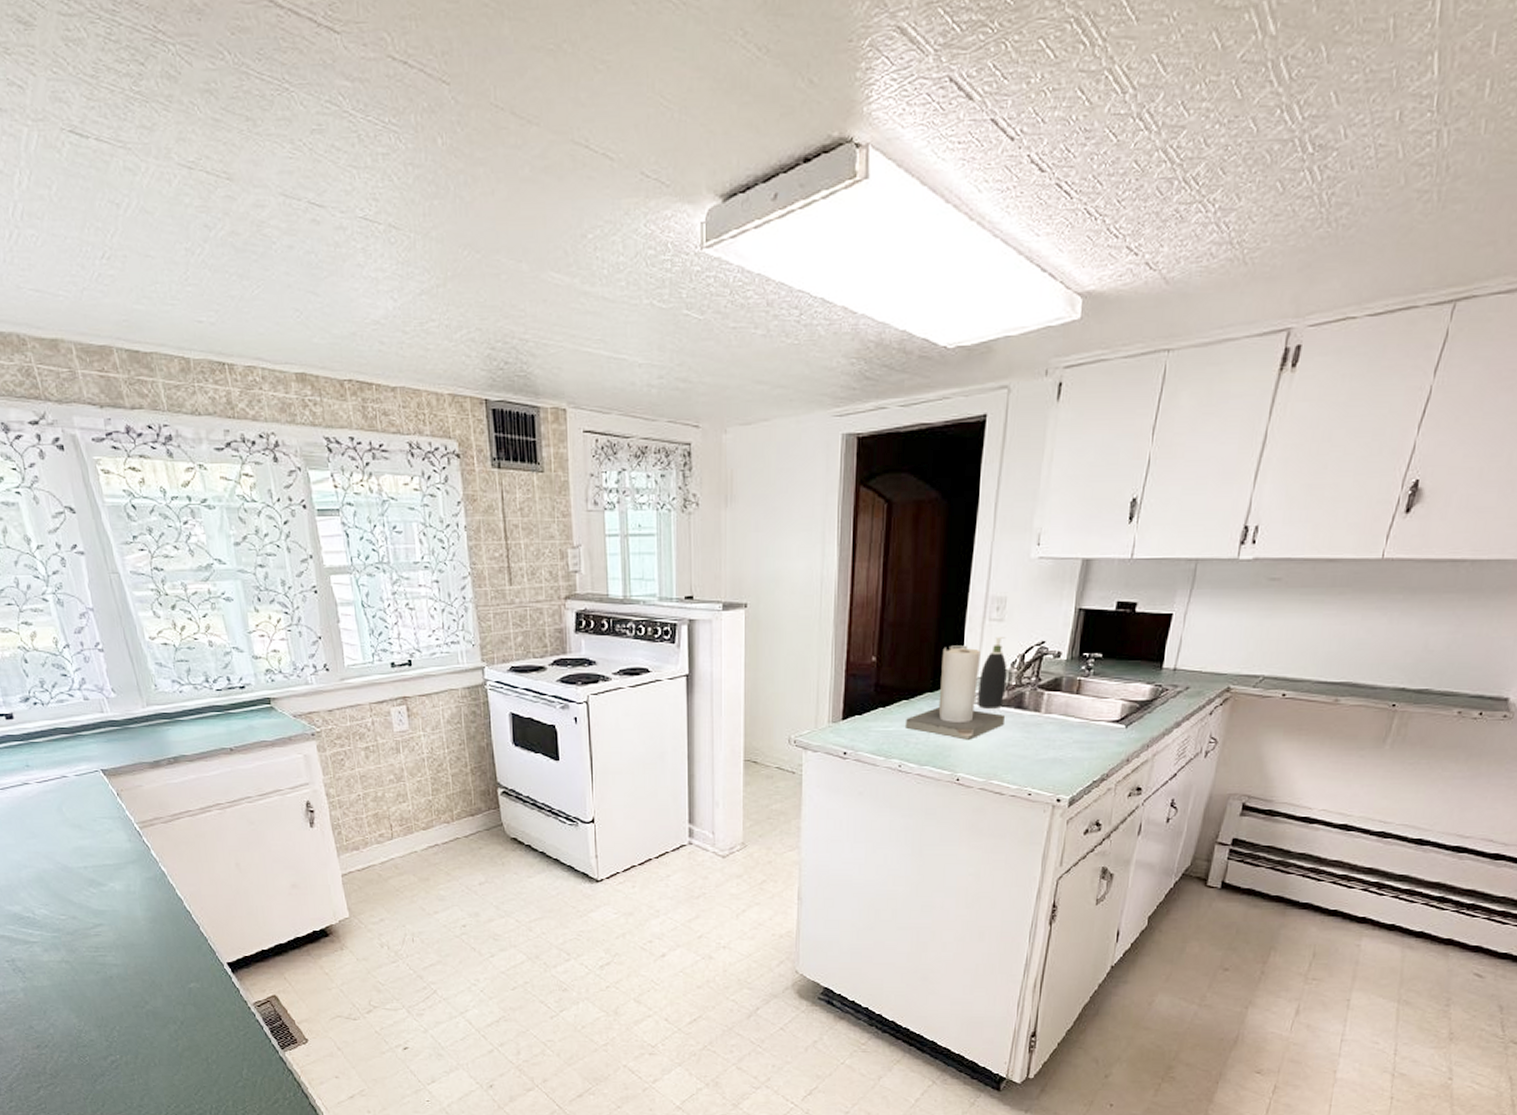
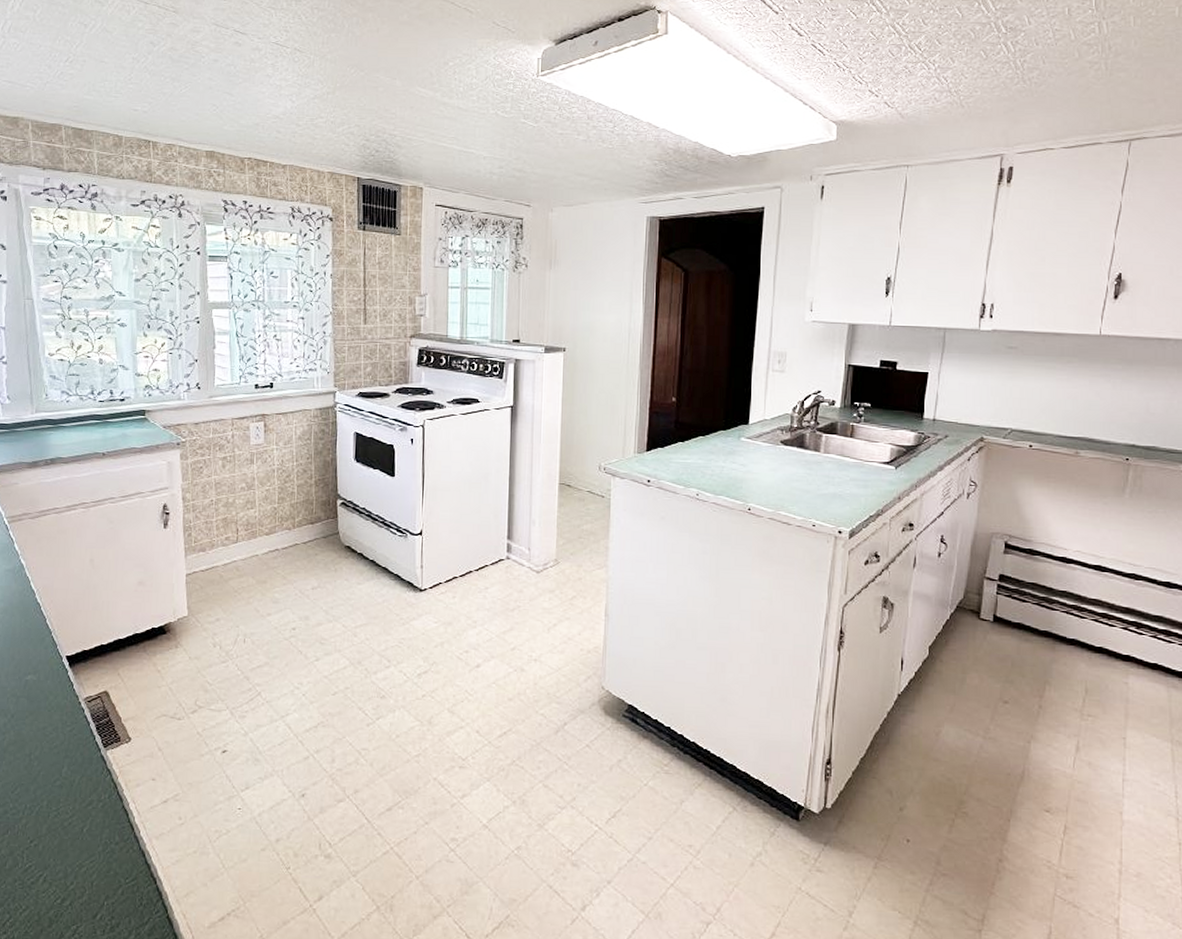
paper towel roll: present [904,645,1004,740] -> none [701,391,789,474]
soap dispenser: present [978,637,1007,709] -> none [765,386,789,447]

